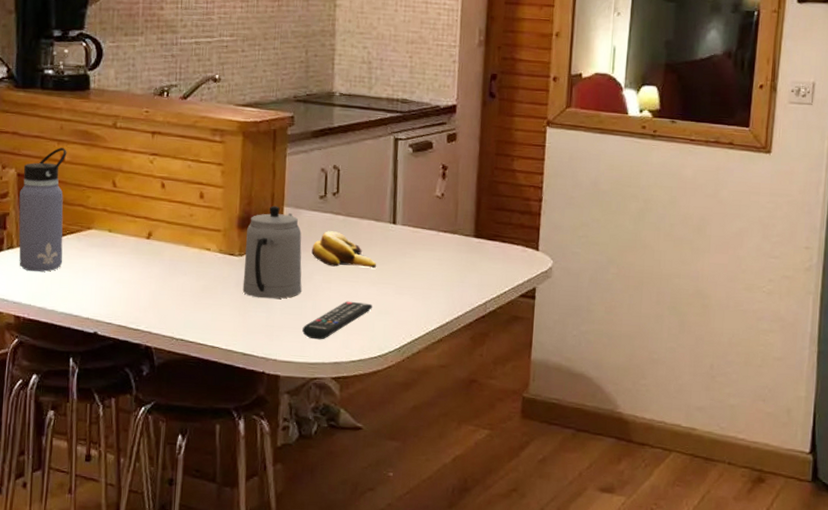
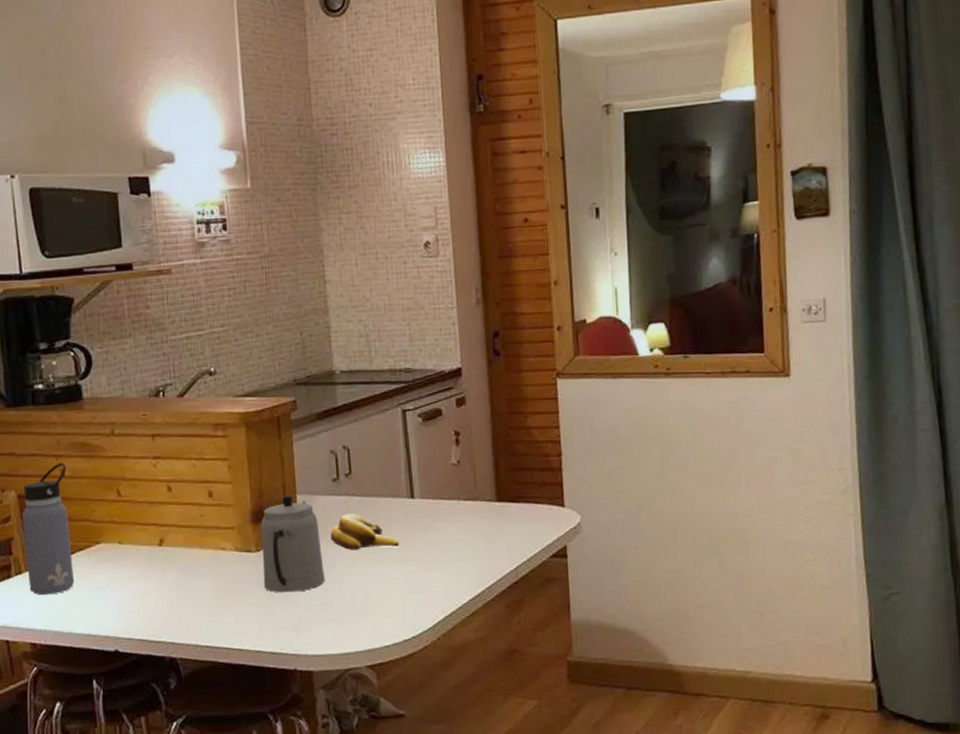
remote control: present [302,301,372,340] -> none [331,584,400,629]

